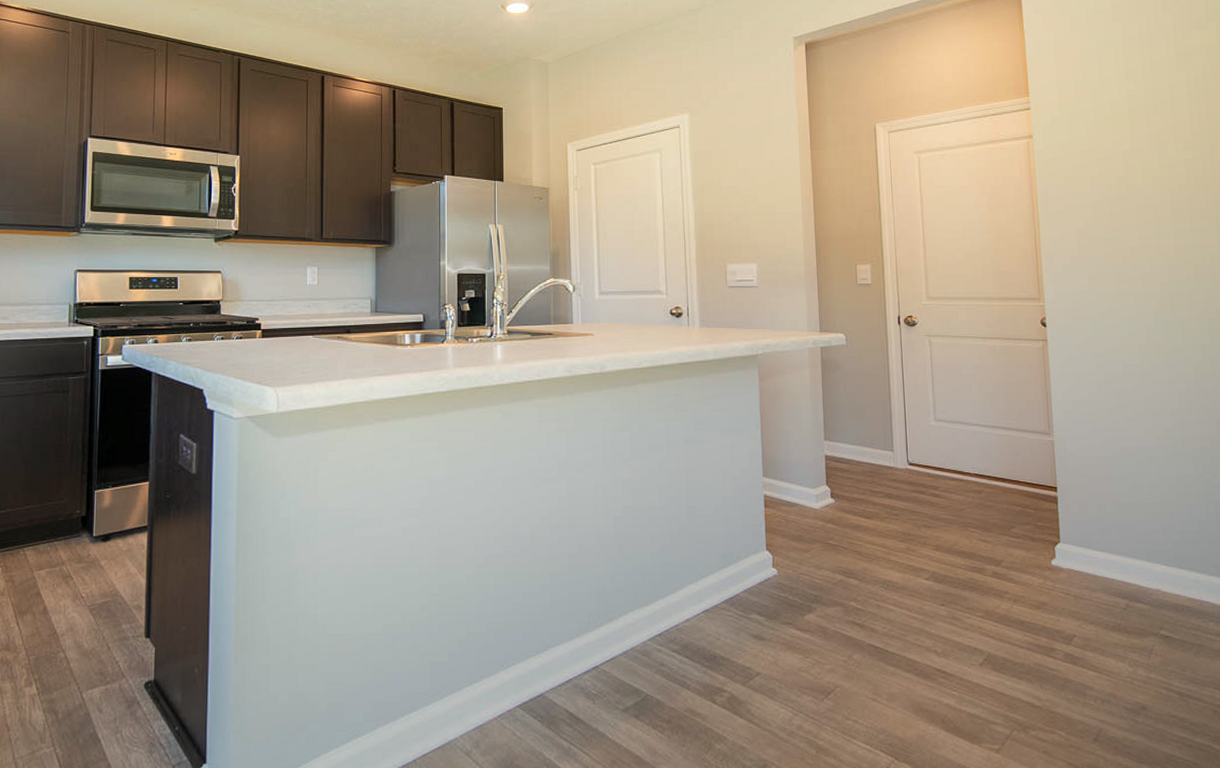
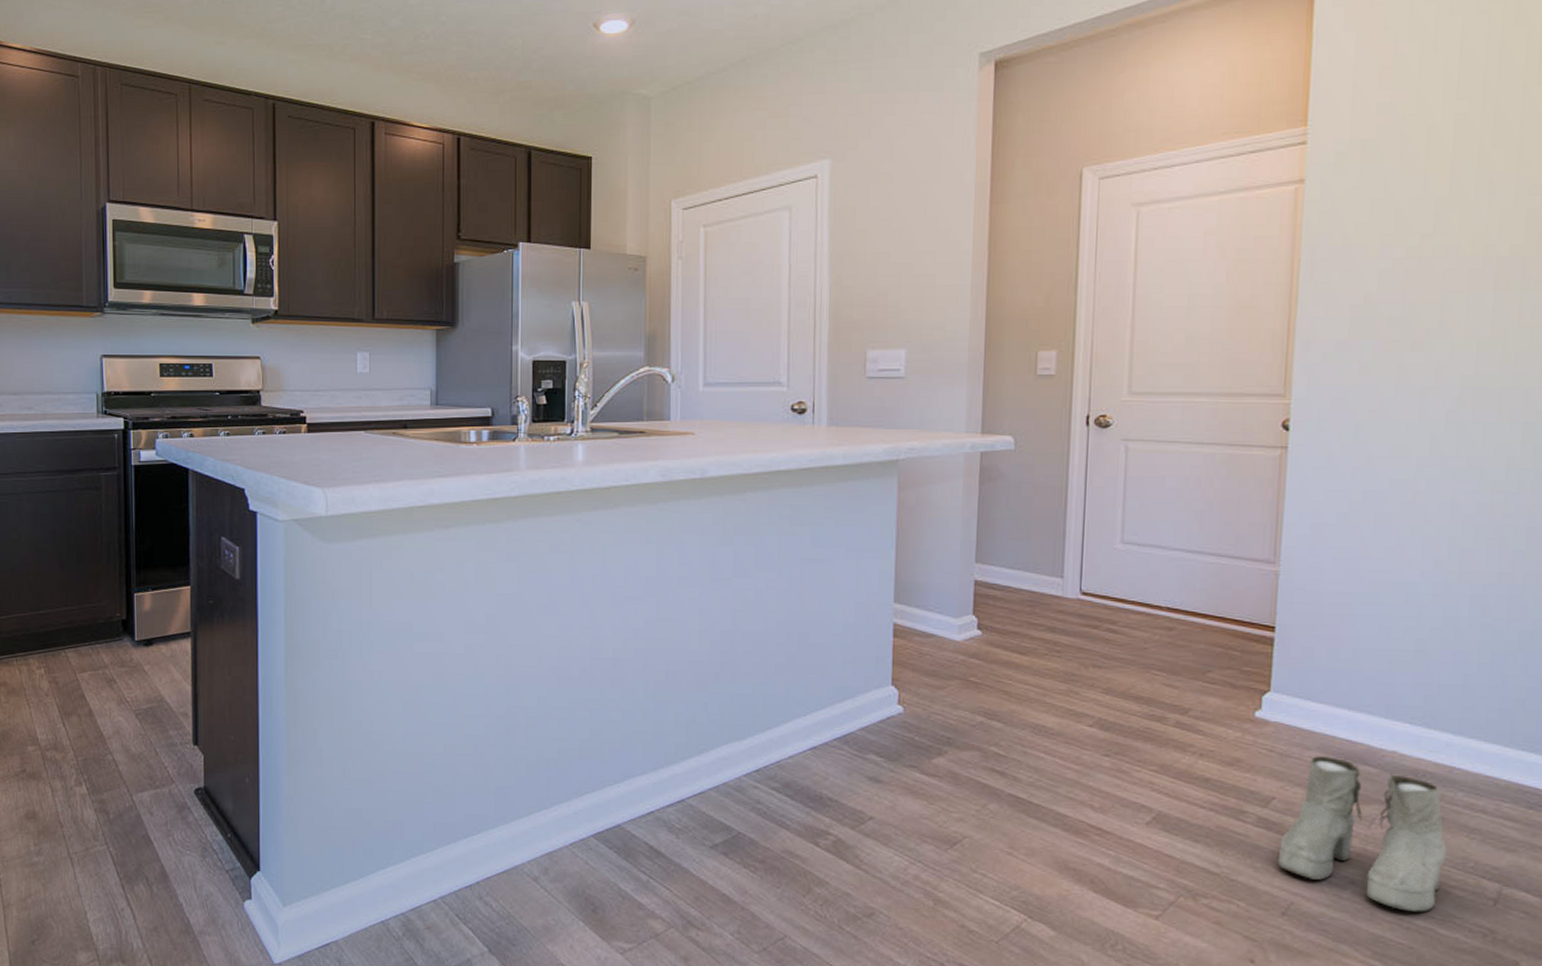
boots: none [1084,597,1209,731] -> present [1277,756,1447,912]

